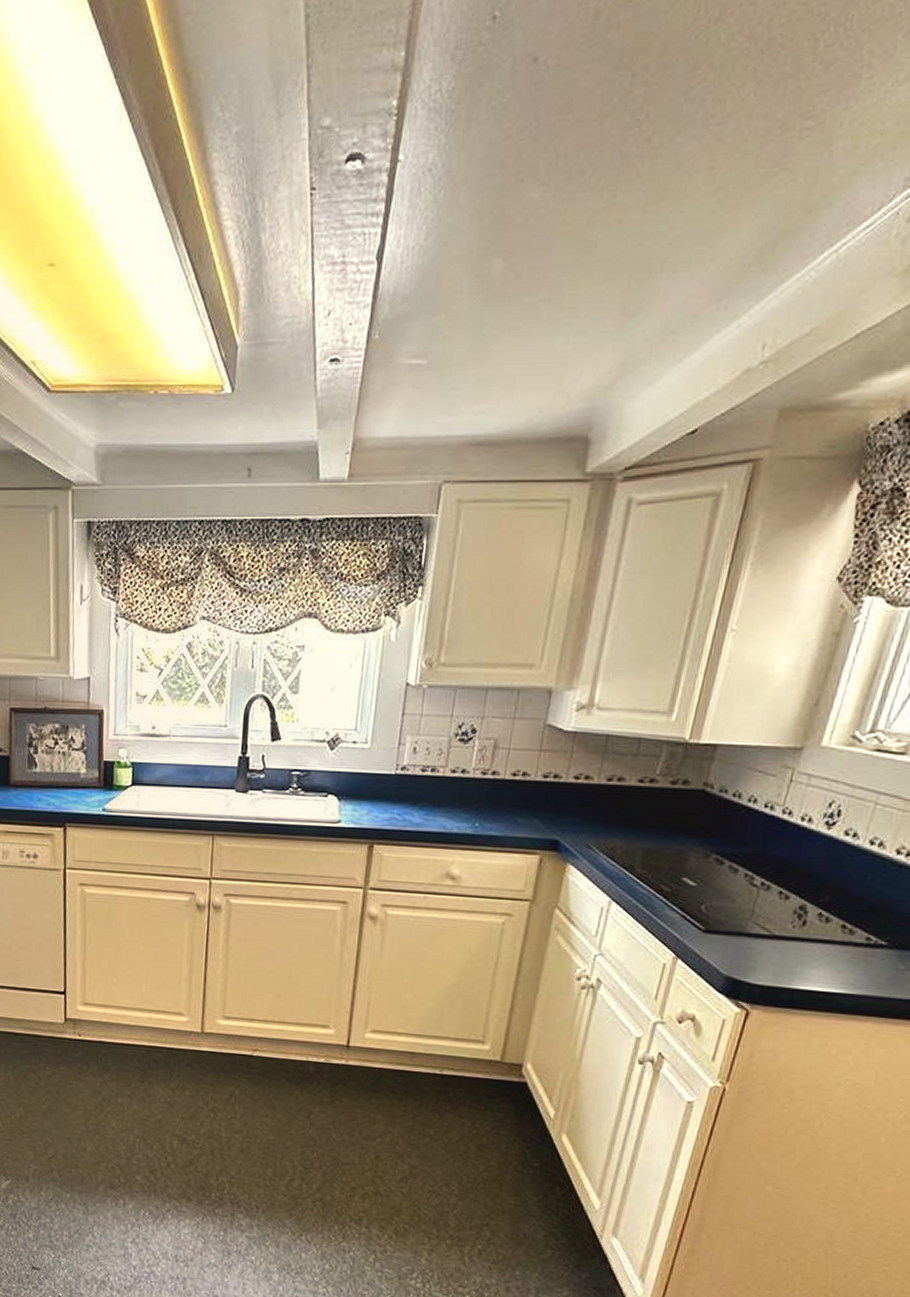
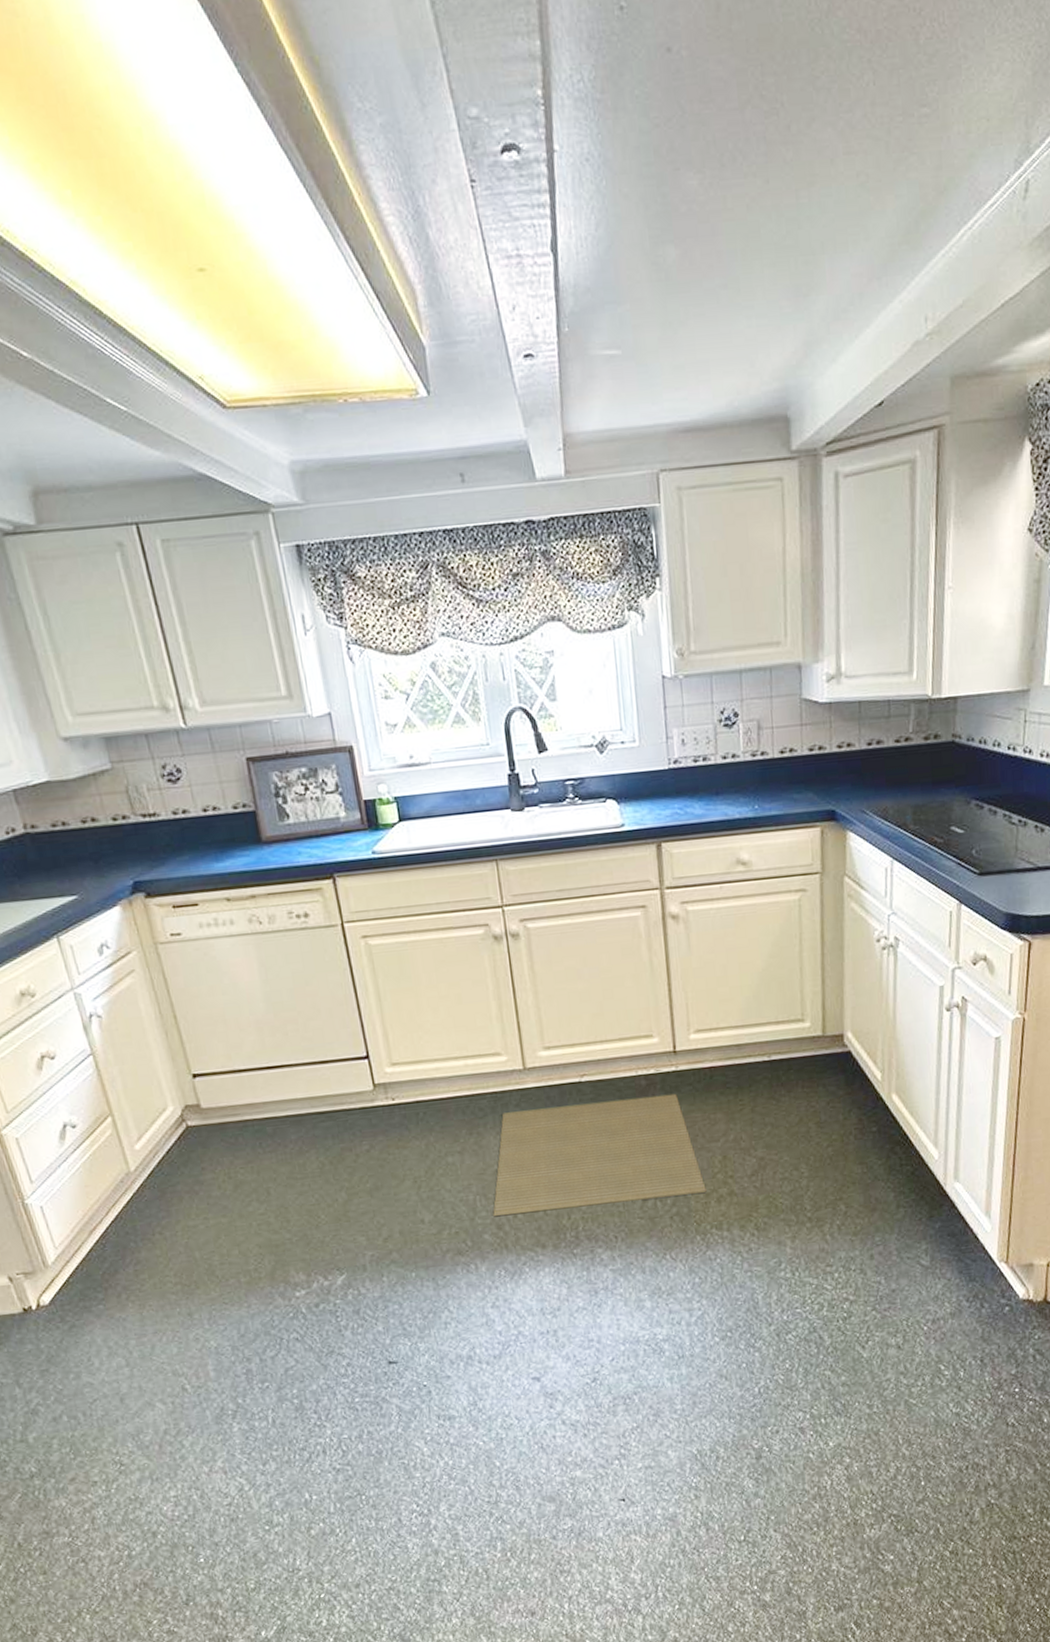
doormat: none [148,1069,354,1186] -> present [493,1093,707,1217]

